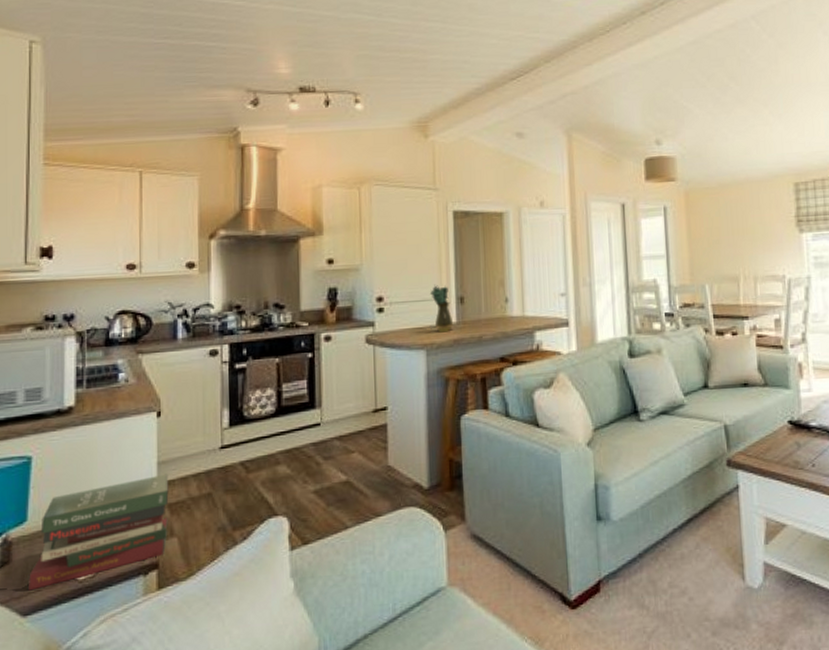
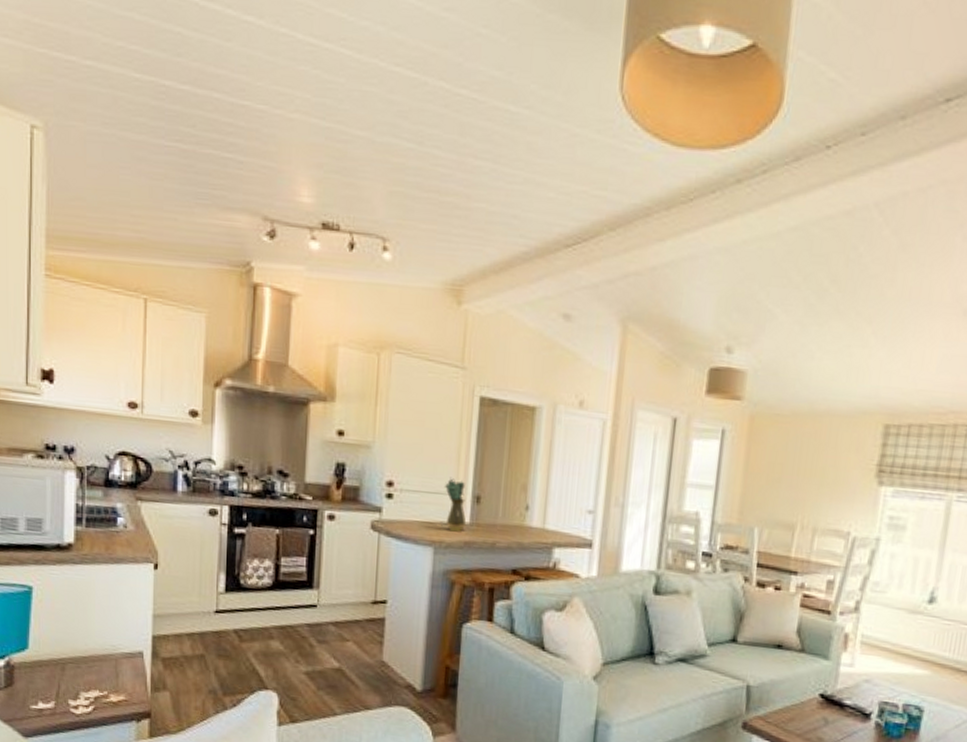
books: present [27,473,169,591] -> none [29,627,163,715]

